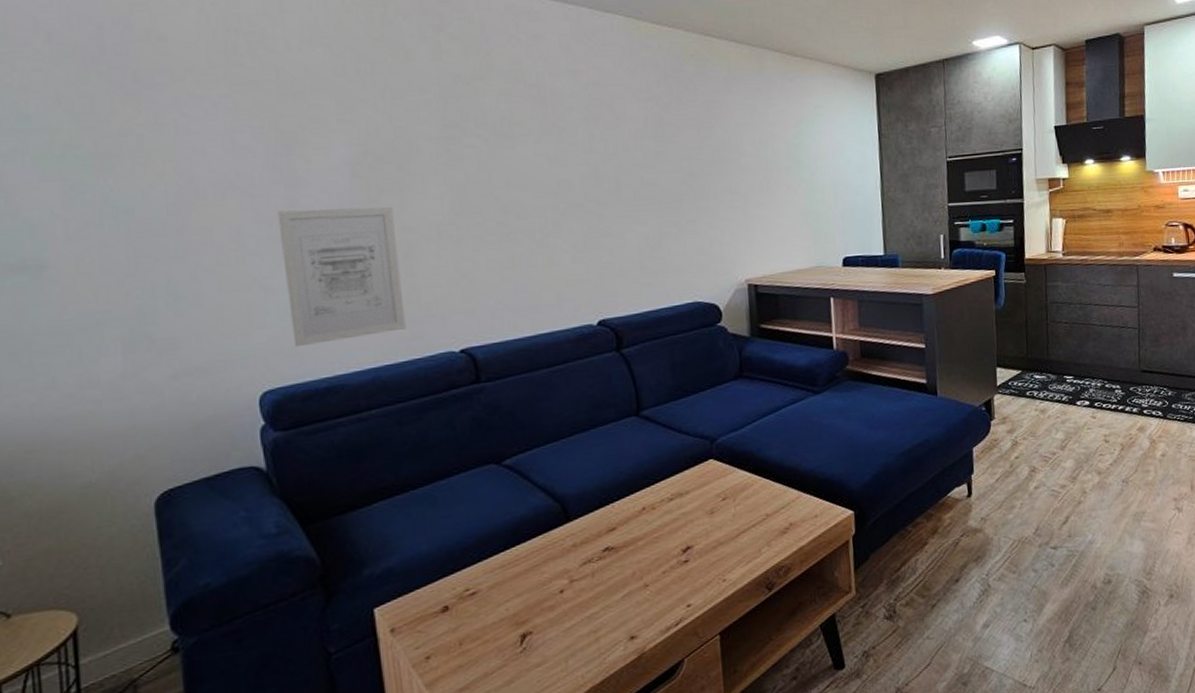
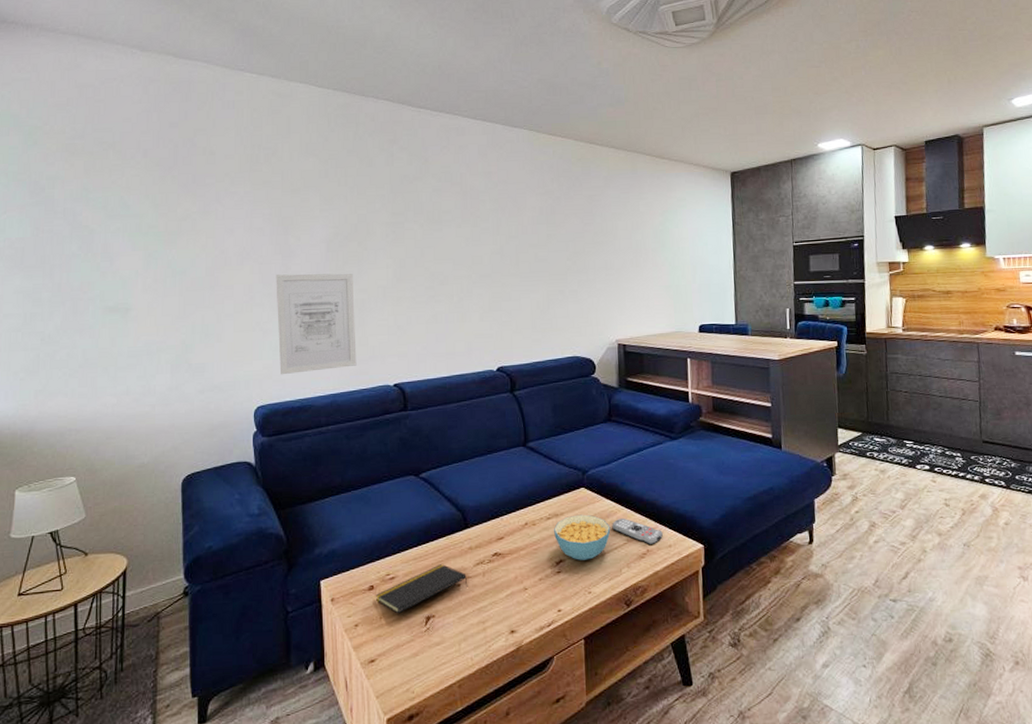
notepad: none [451,568,574,636] -> present [375,564,468,614]
cereal bowl: none [678,490,747,545] -> present [554,514,611,560]
remote control: none [747,489,807,518] -> present [612,517,663,546]

